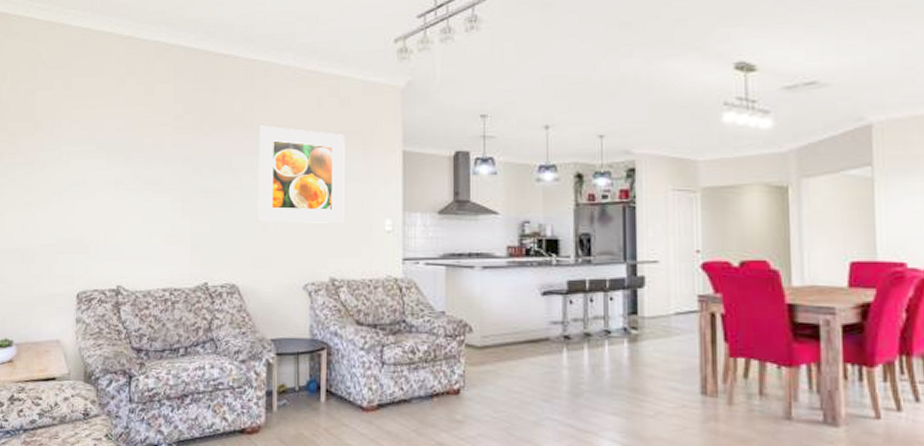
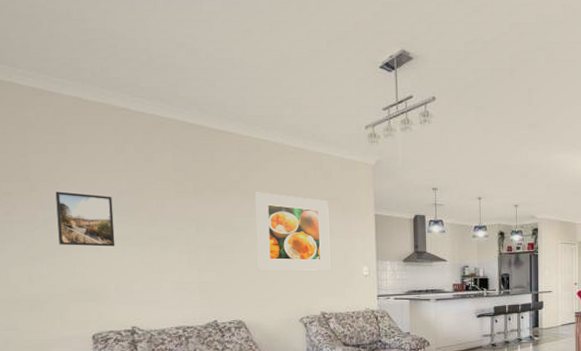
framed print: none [55,130,110,191] -> present [55,191,115,247]

